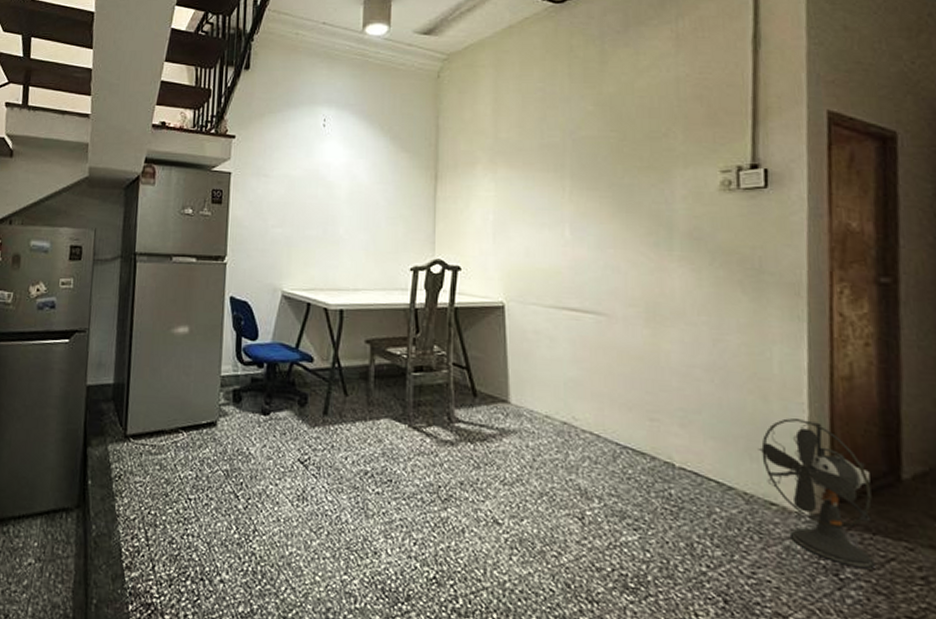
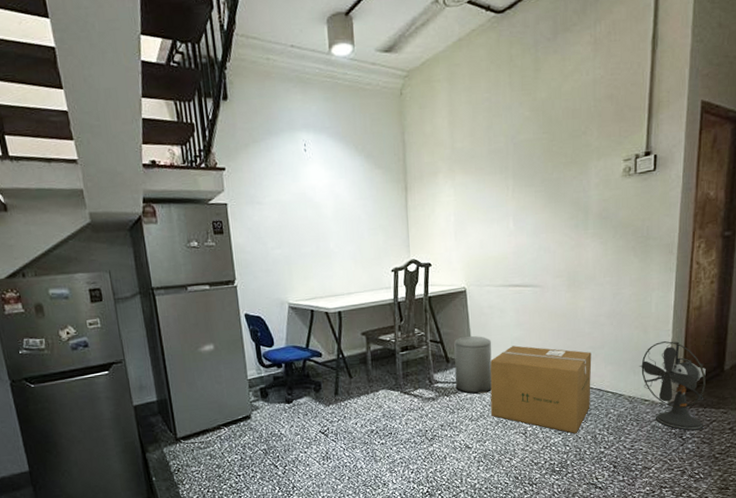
pedal bin: none [483,364,537,450] -> present [454,335,492,395]
box: none [531,389,683,536] -> present [490,345,592,434]

